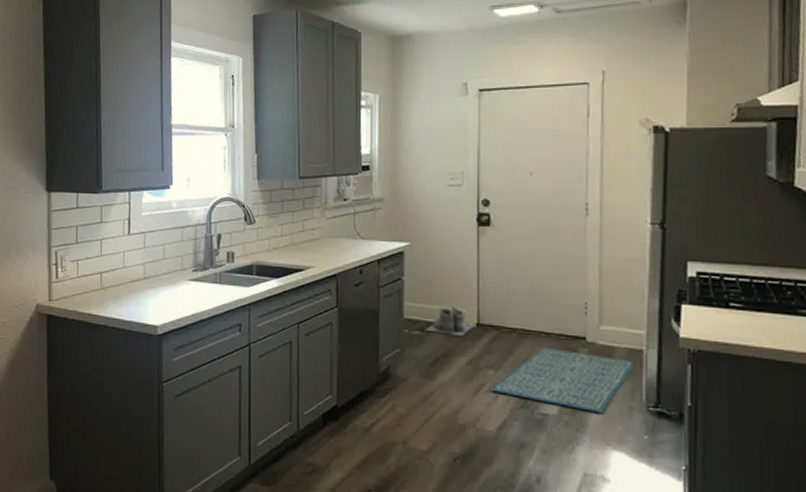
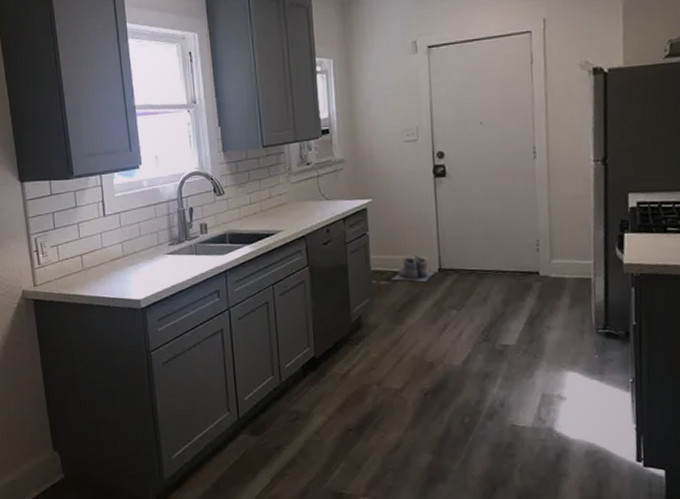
rug: present [489,346,634,414] -> none [453,284,583,340]

